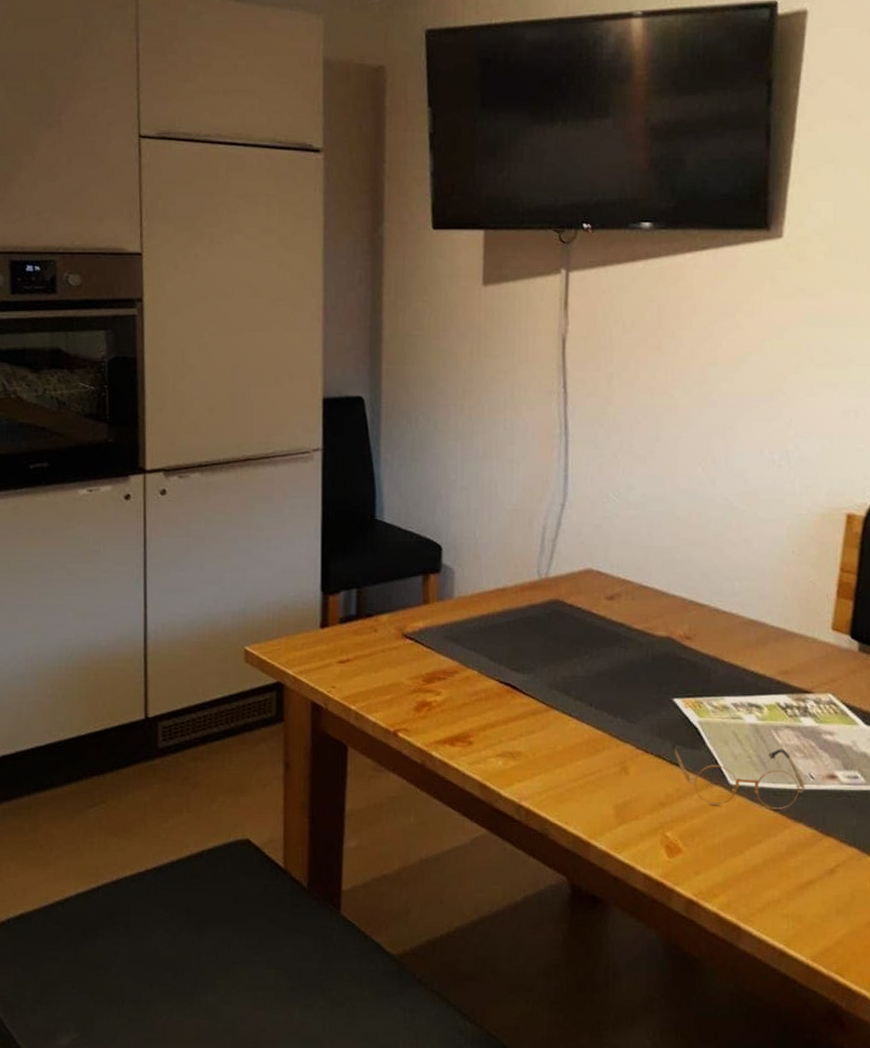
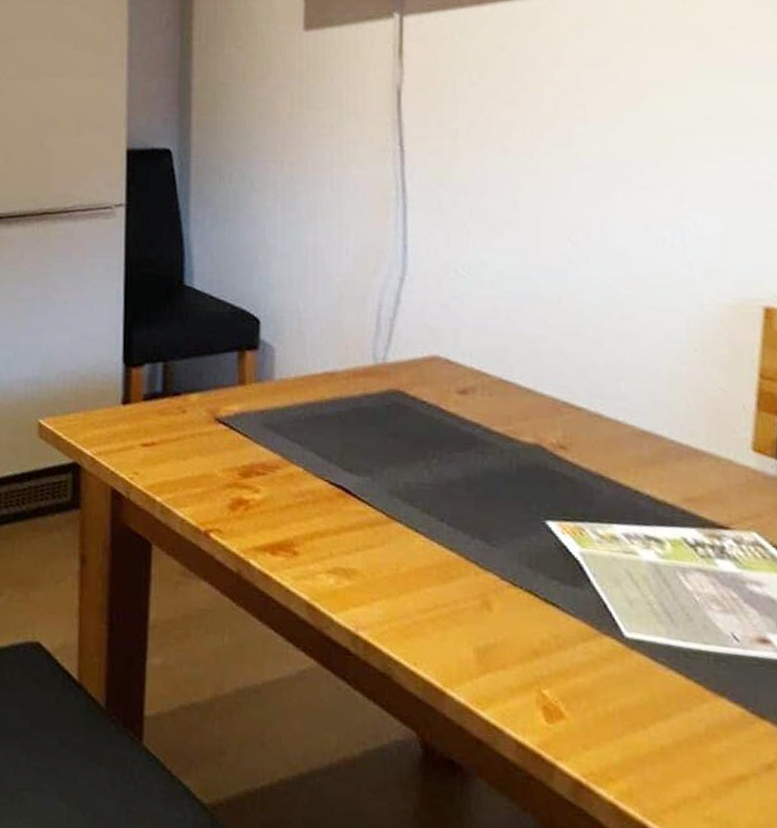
eyeglasses: present [672,741,805,810] -> none [547,575,727,678]

